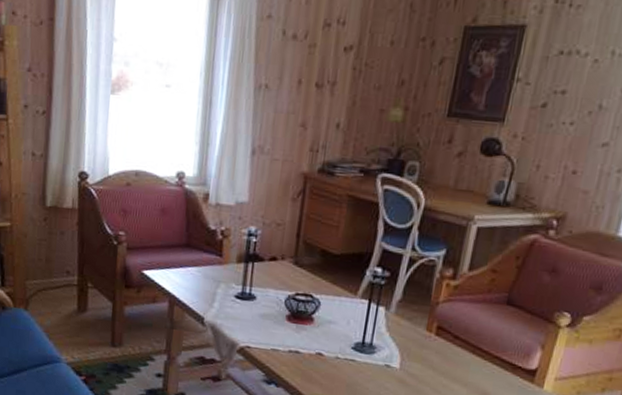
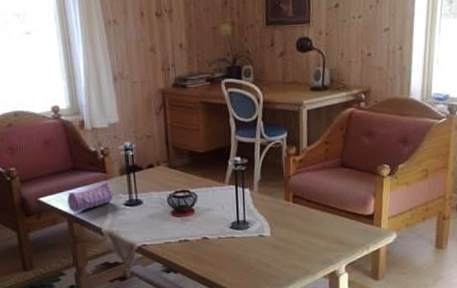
pencil case: none [173,268,225,295] -> present [67,183,114,213]

